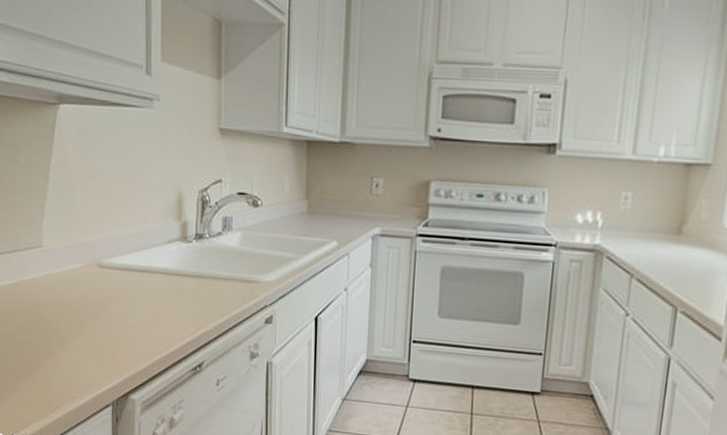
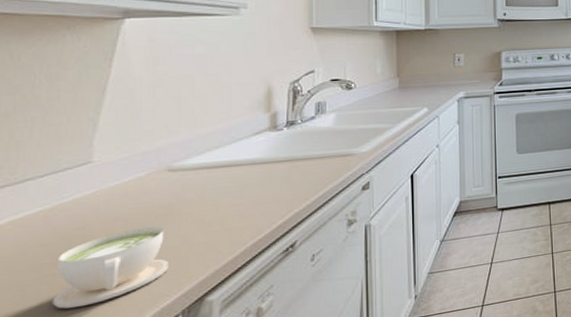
coffee cup: none [22,316,101,376] -> present [52,226,169,309]

